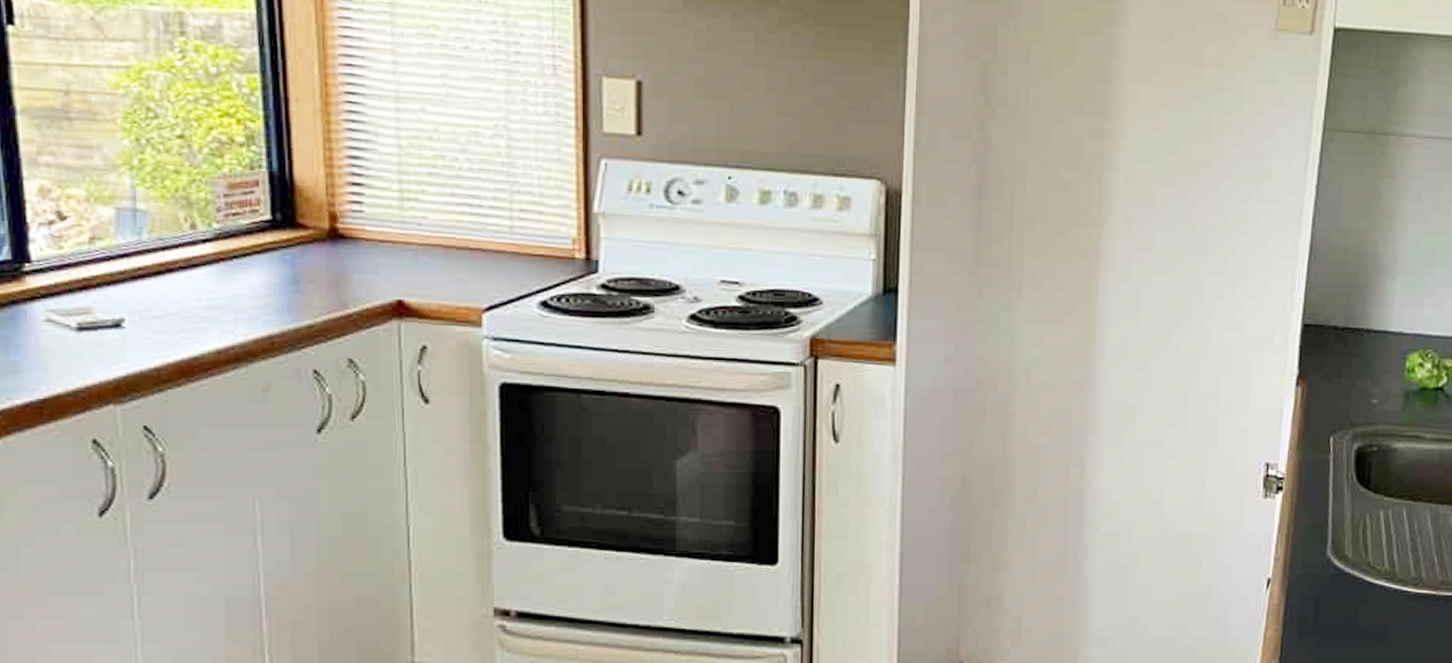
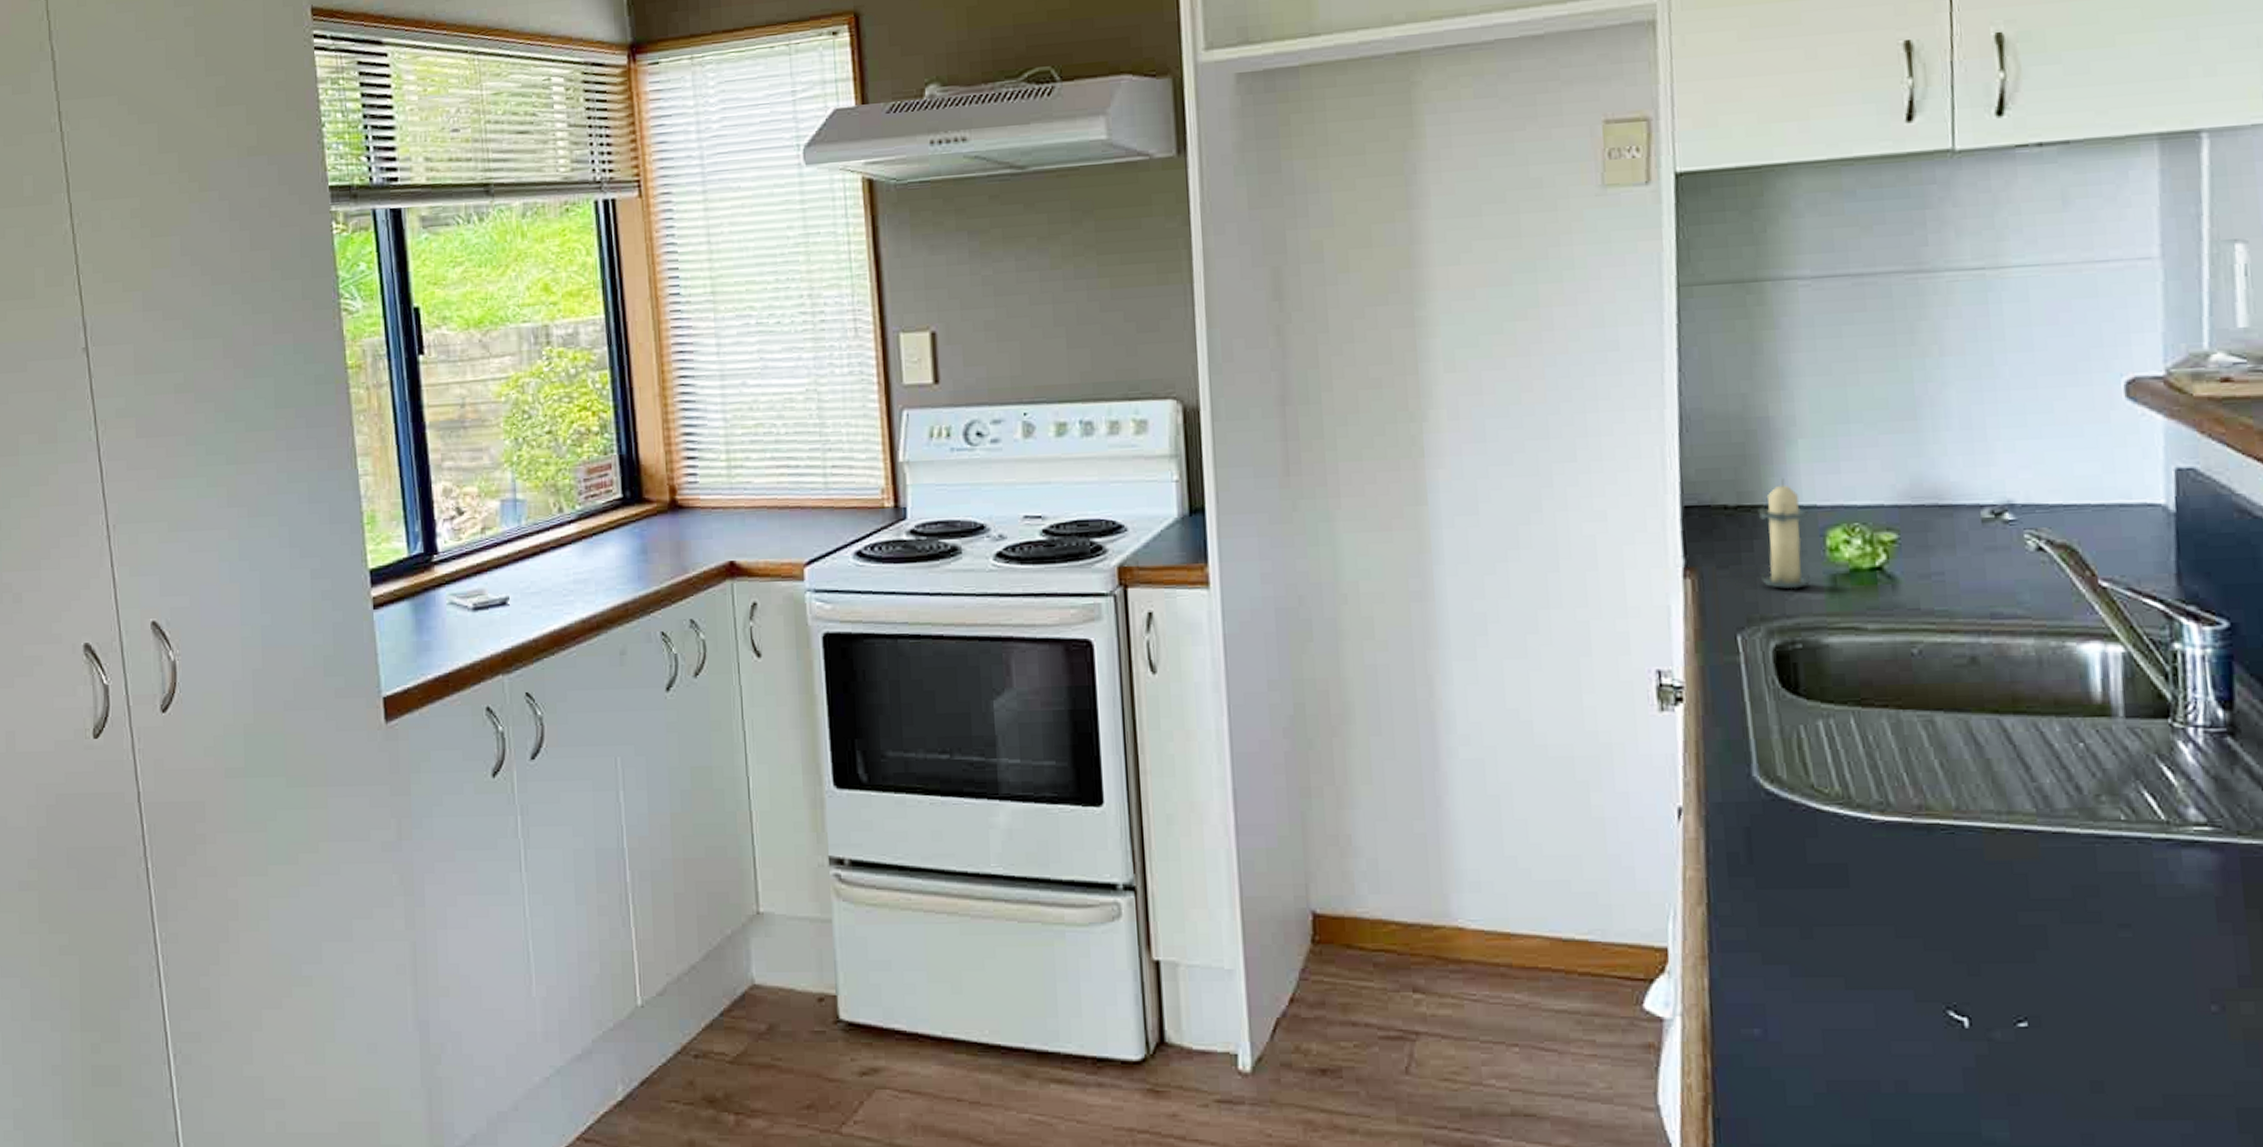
candle: none [1354,307,1397,402] -> present [1757,478,1810,590]

